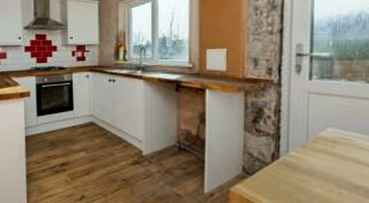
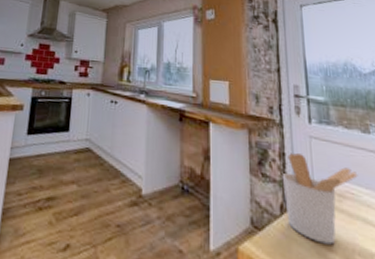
utensil holder: none [276,109,355,182] -> present [282,153,358,245]

